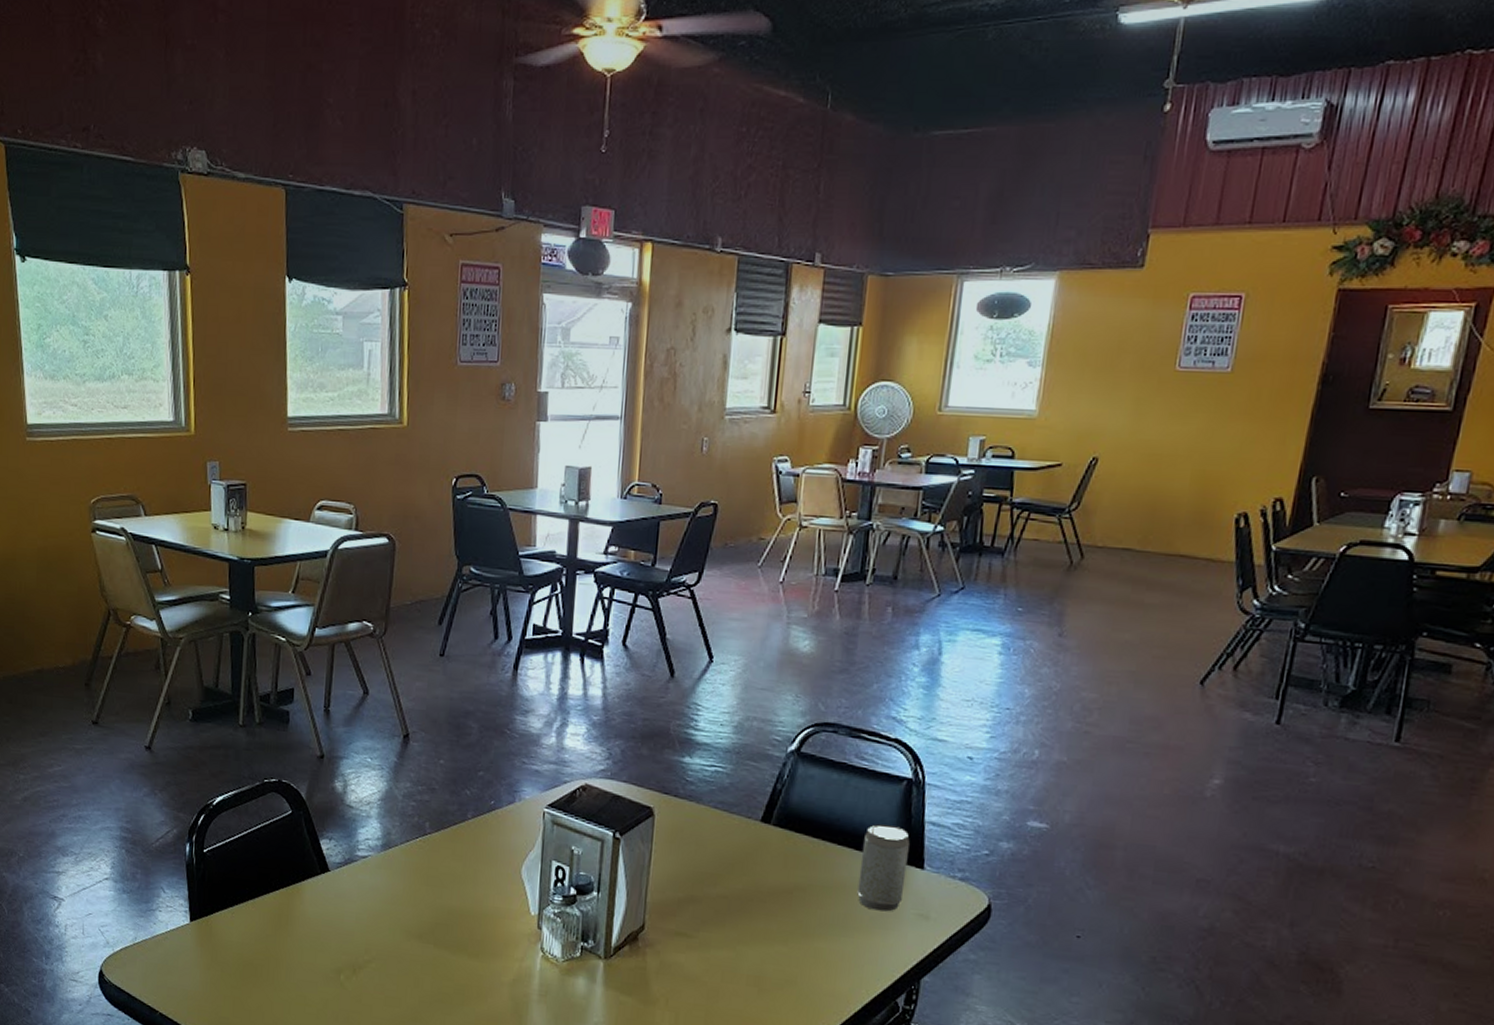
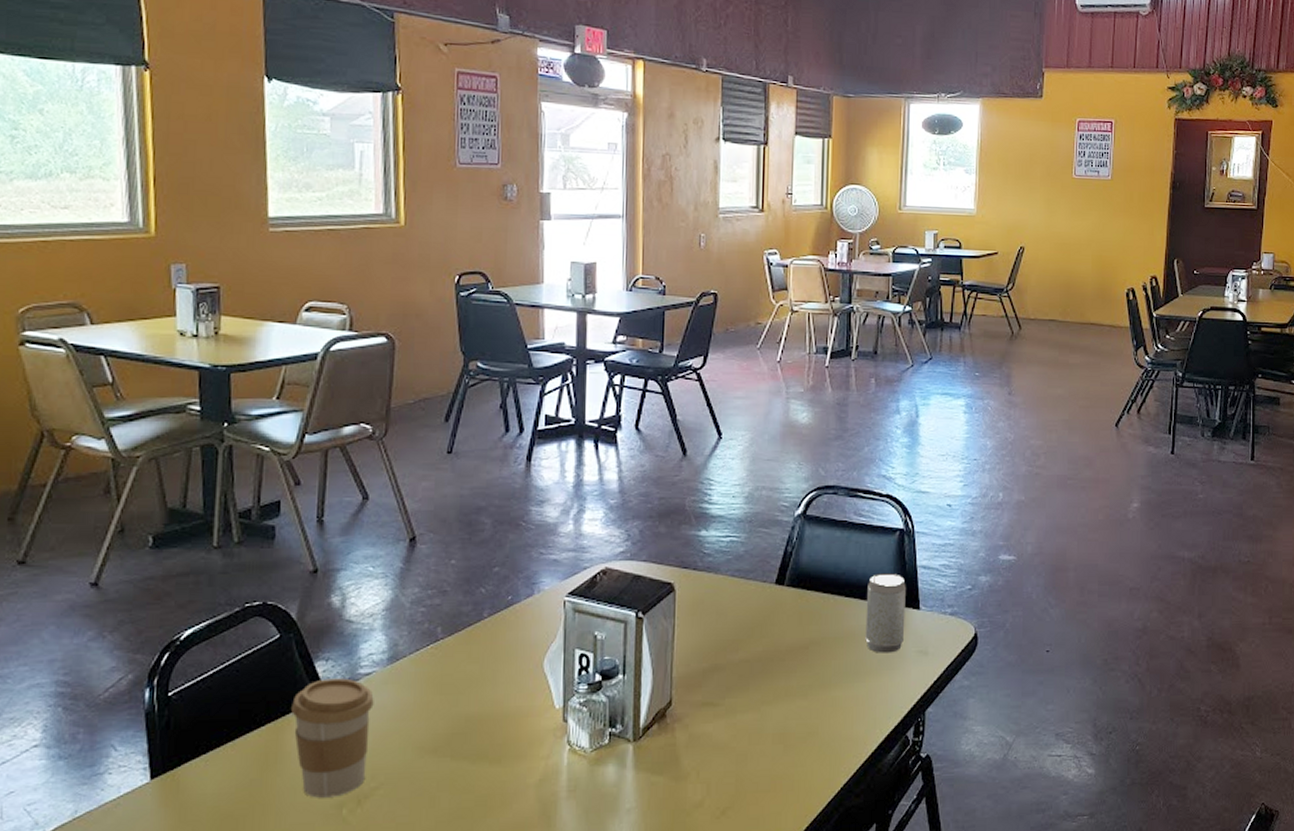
coffee cup: none [300,856,369,963] -> present [291,678,374,798]

